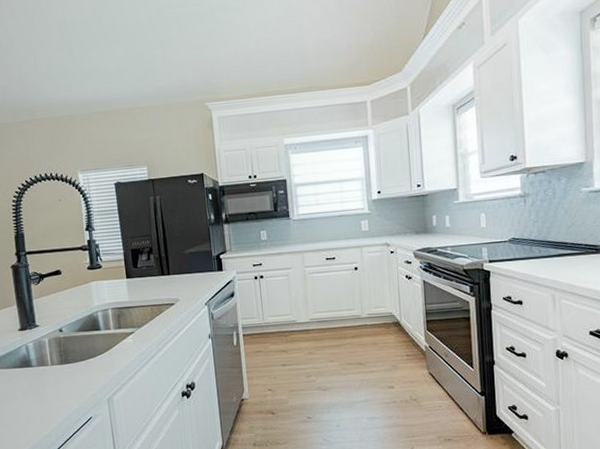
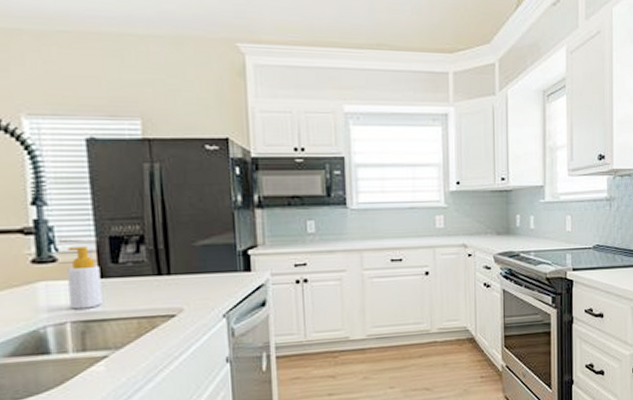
soap bottle: none [107,257,129,300] -> present [67,246,103,310]

